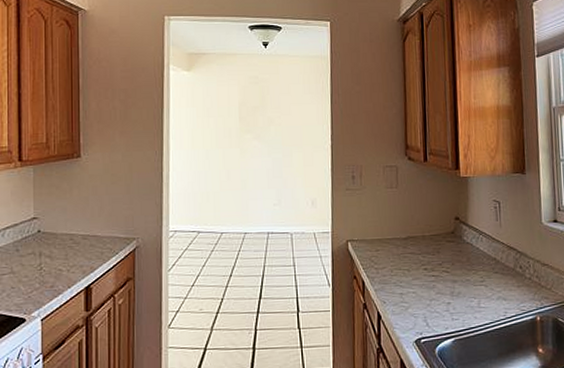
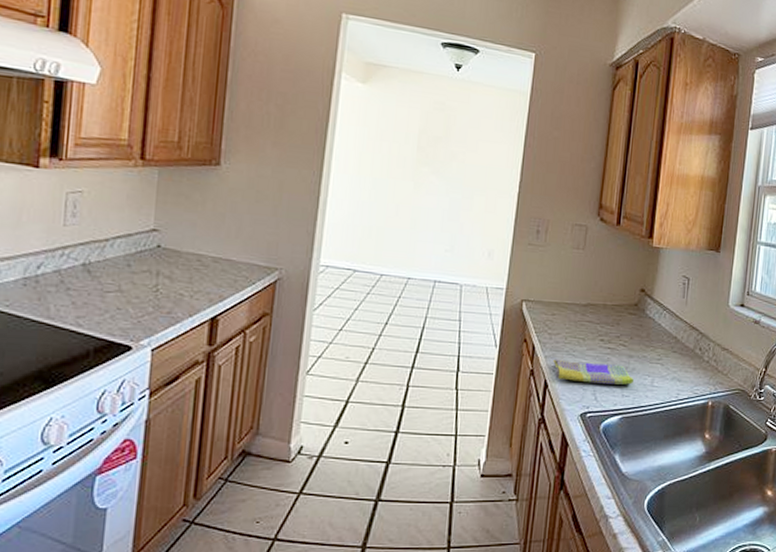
dish towel: none [383,290,461,311] -> present [553,359,633,385]

